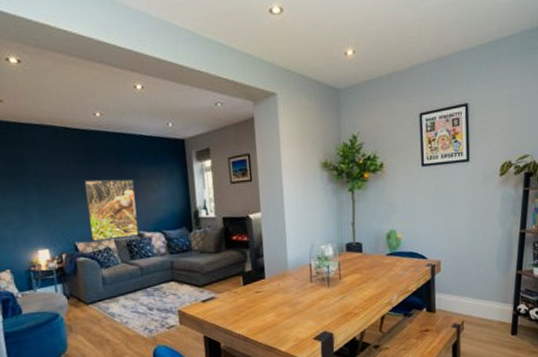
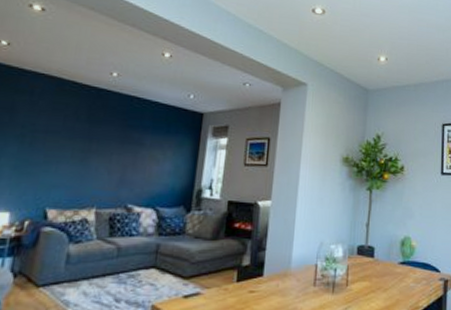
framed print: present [84,179,139,242] -> none [67,140,137,211]

